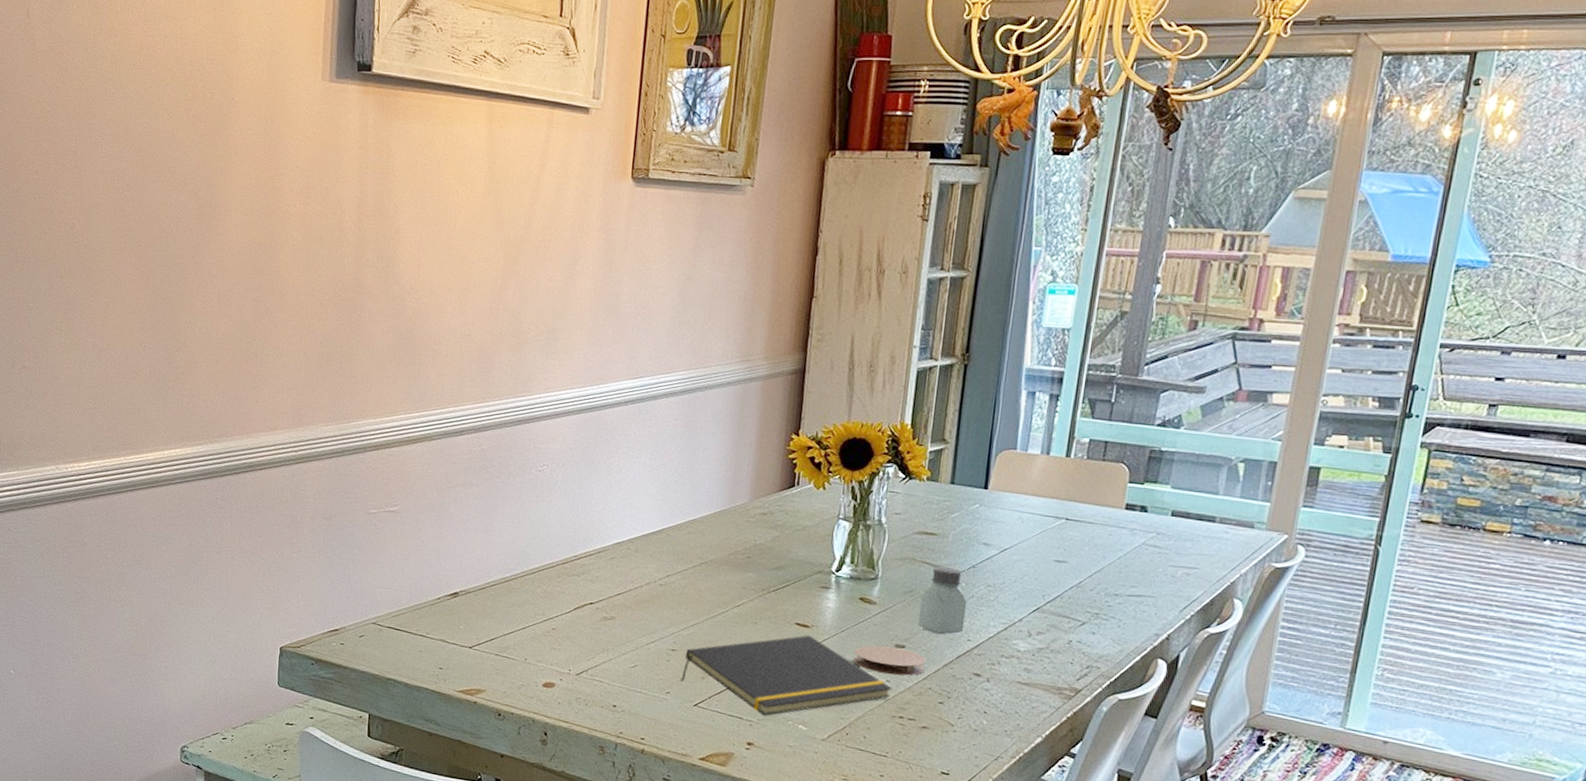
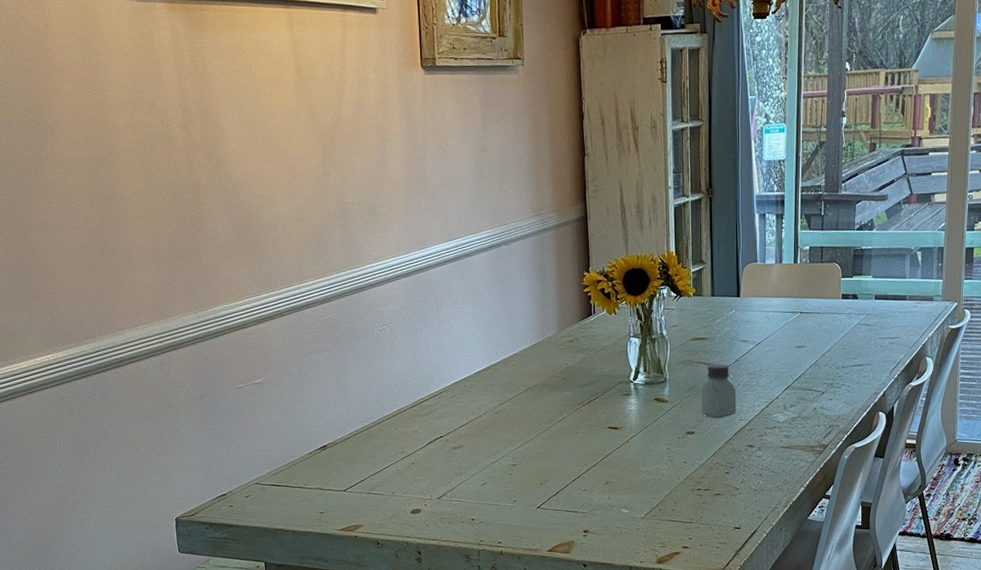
notepad: present [681,635,893,716] -> none [524,435,689,507]
coaster: present [853,645,927,676] -> none [657,434,712,457]

